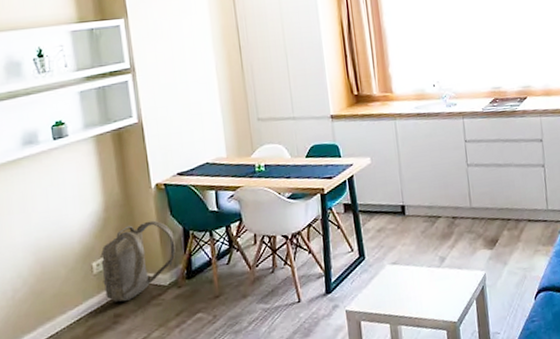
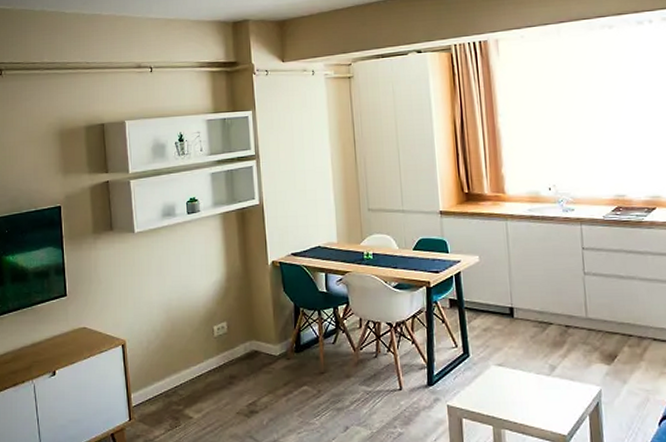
backpack: present [100,220,176,302] -> none [221,294,287,365]

